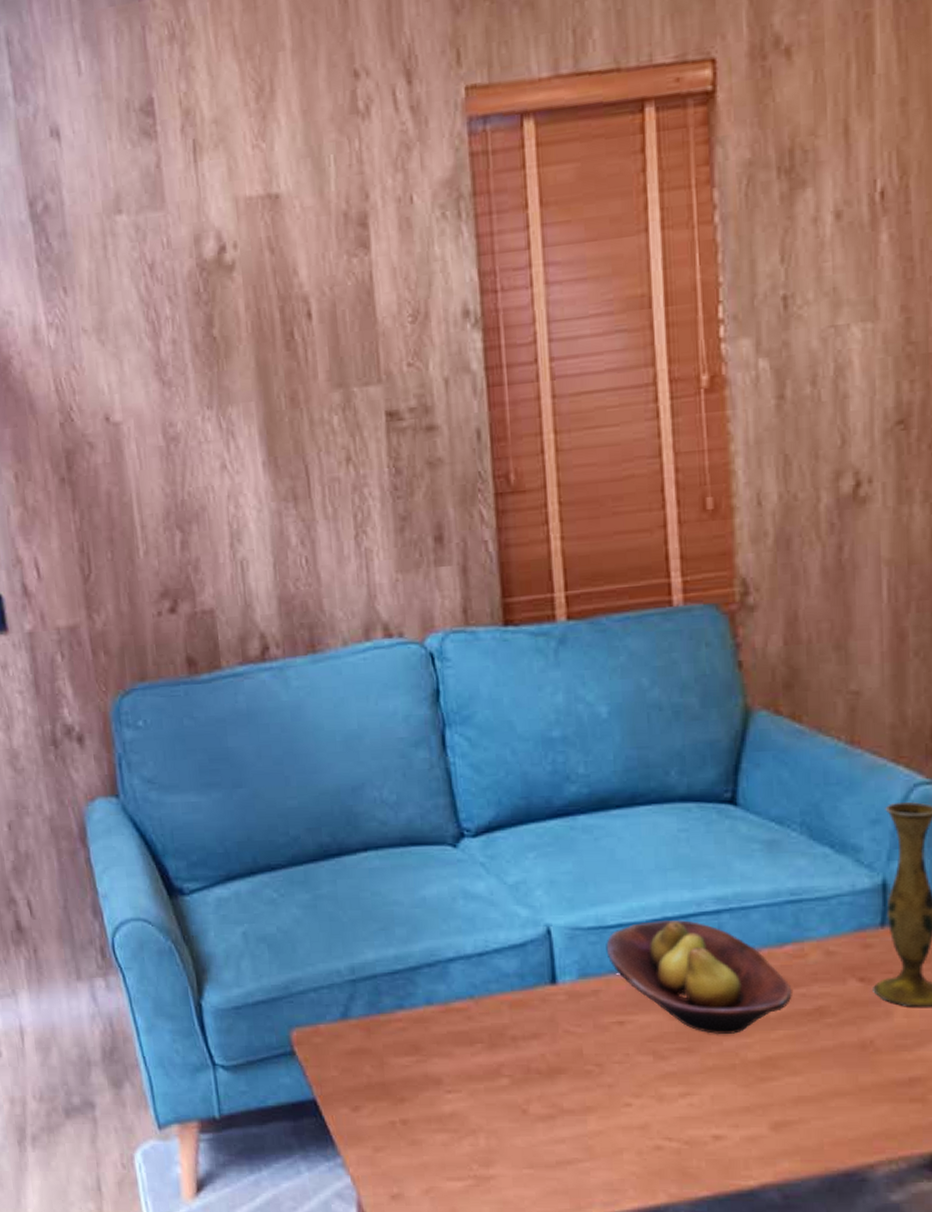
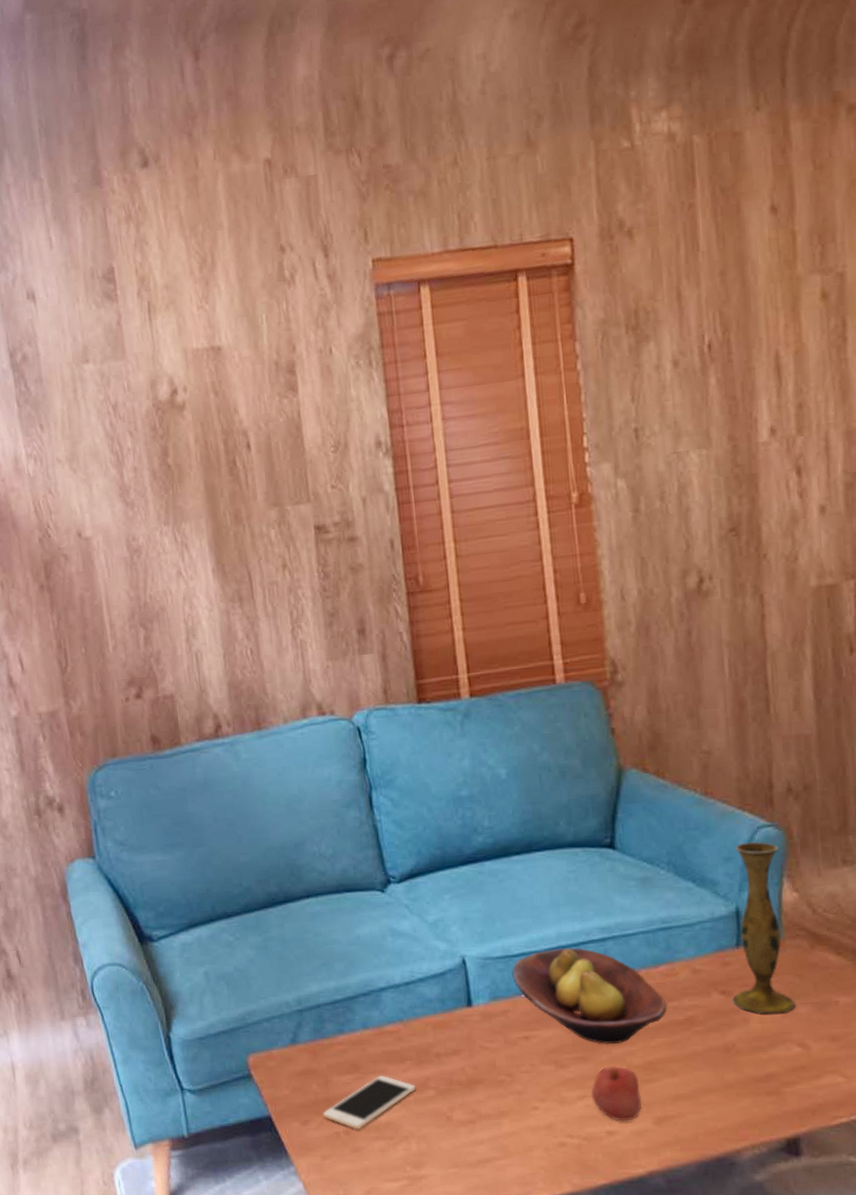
cell phone: none [376,1058,487,1120] -> present [322,1075,416,1130]
apple: none [695,1059,757,1125] -> present [591,1065,642,1121]

